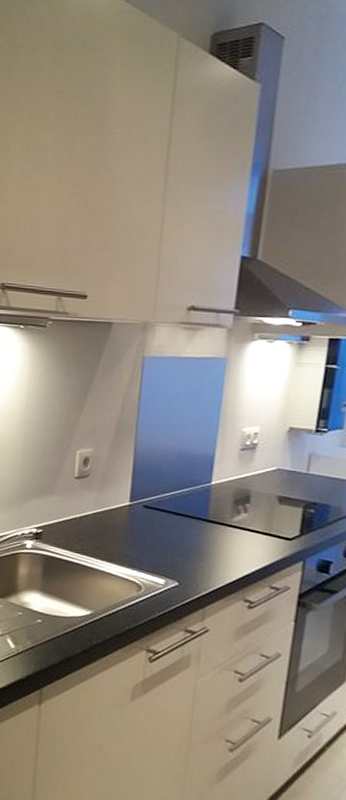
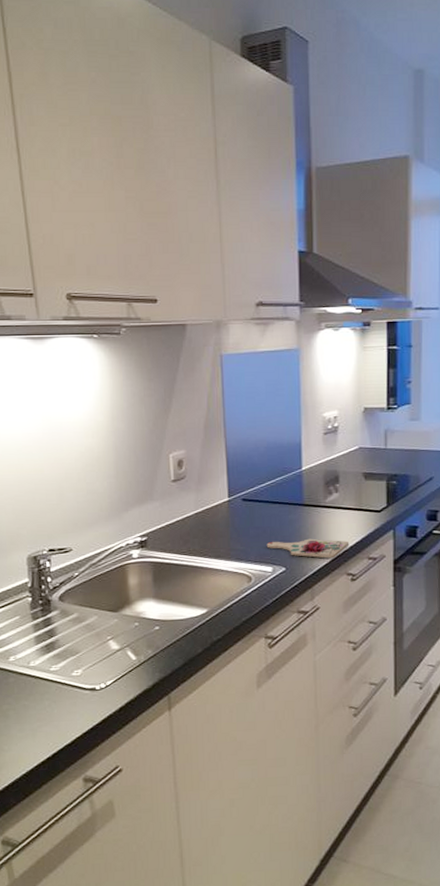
cutting board: none [162,553,252,581] -> present [266,538,350,559]

